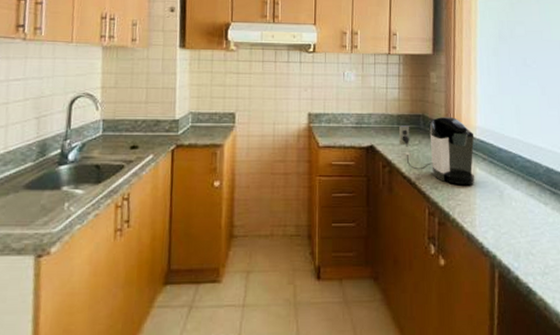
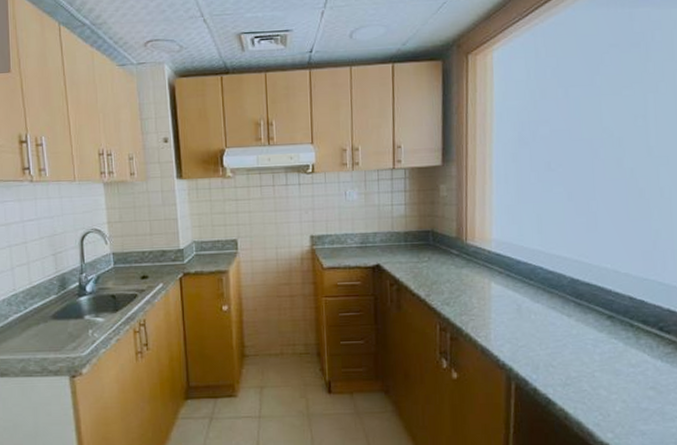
coffee maker: present [398,116,475,186] -> none [406,230,490,301]

